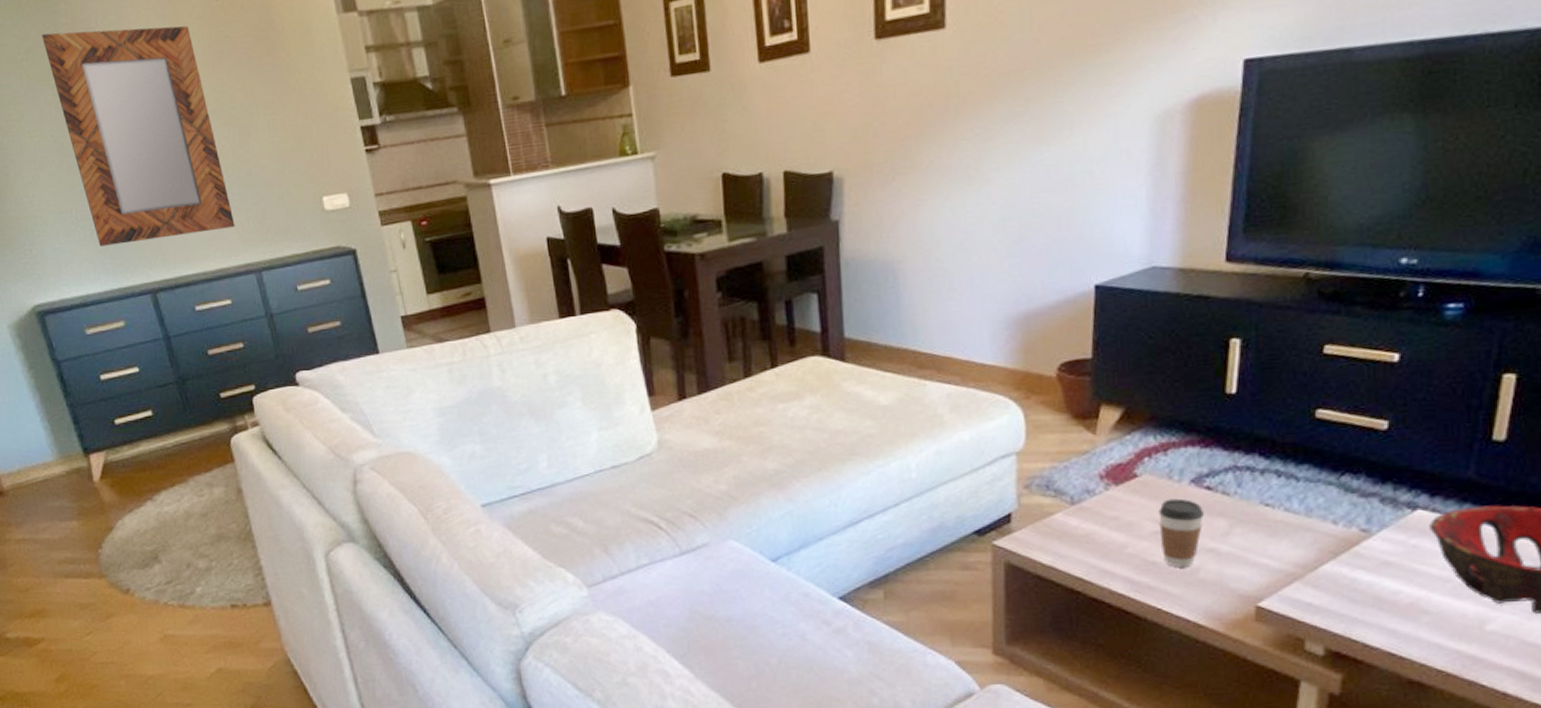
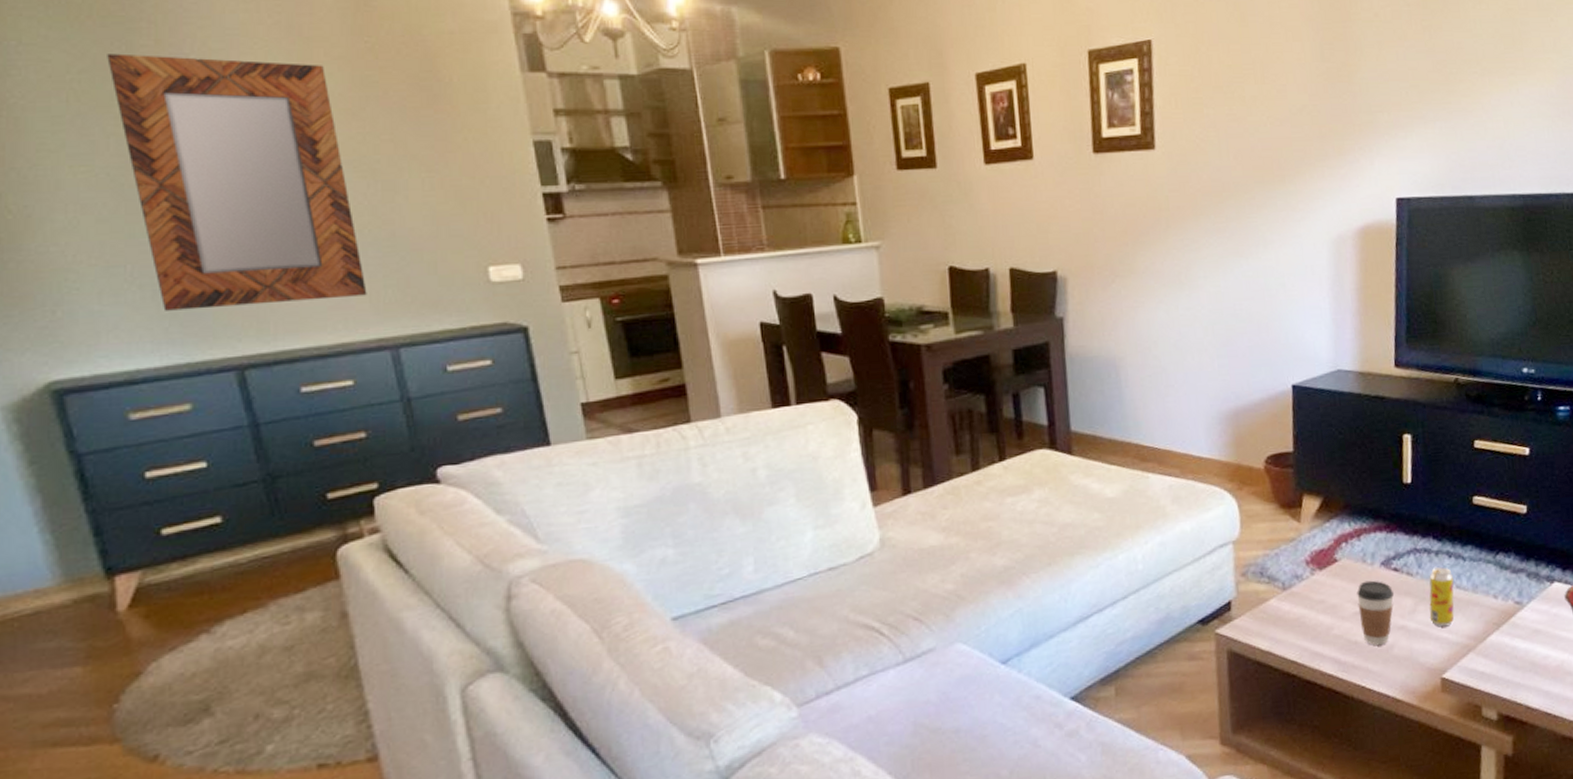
beverage can: none [1247,487,1281,552] -> present [1429,567,1455,627]

